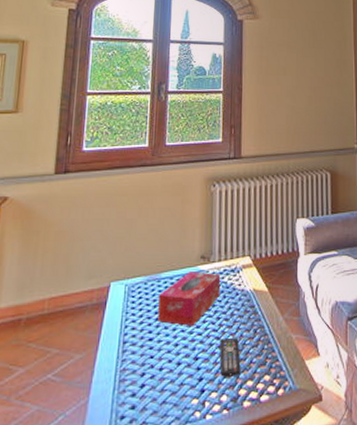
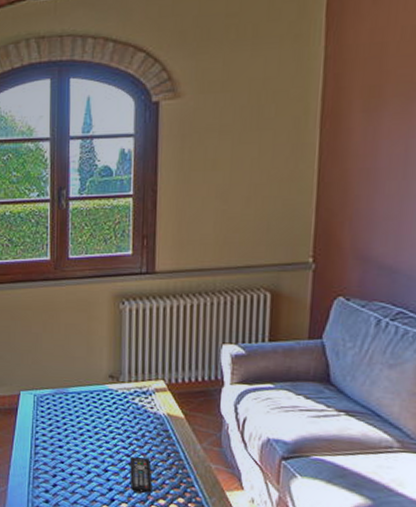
tissue box: present [158,271,221,326] -> none [67,389,131,441]

